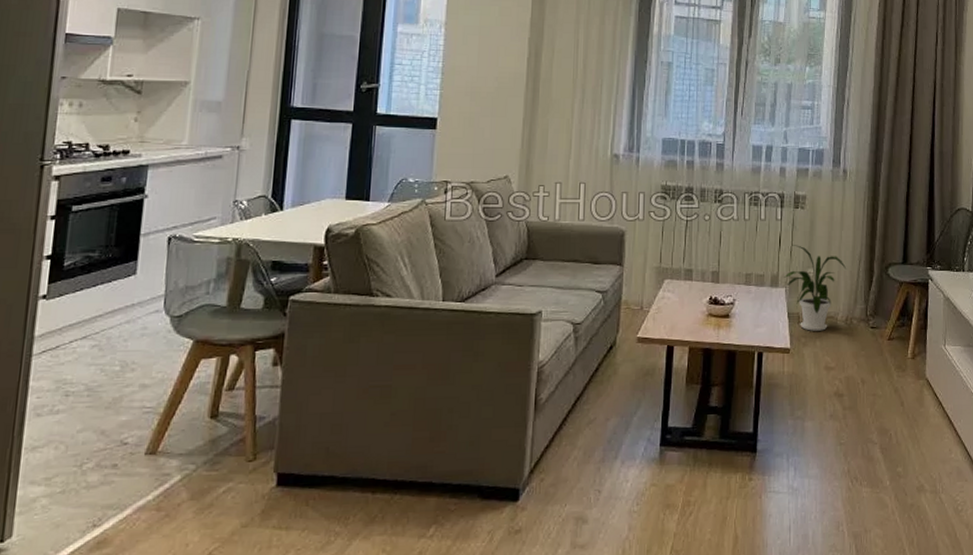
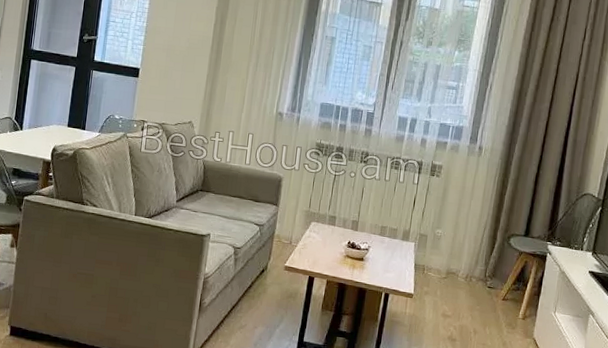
house plant: present [784,244,847,331] -> none [415,206,472,284]

